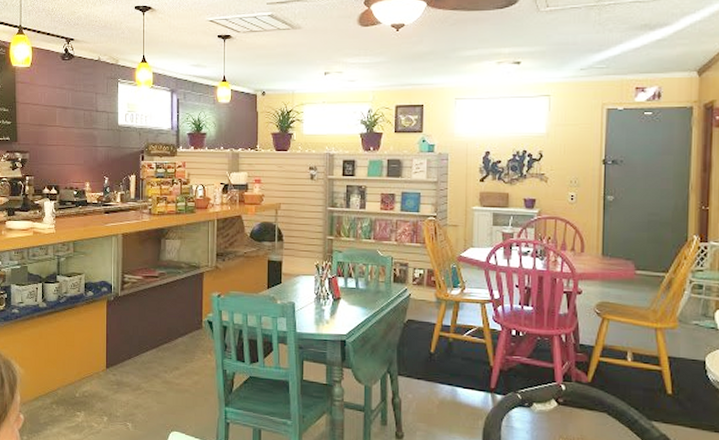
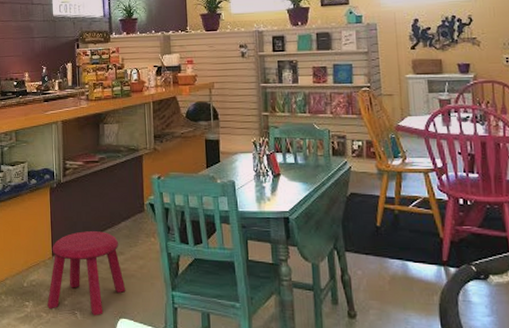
stool: none [99,345,179,428] -> present [47,231,126,316]

